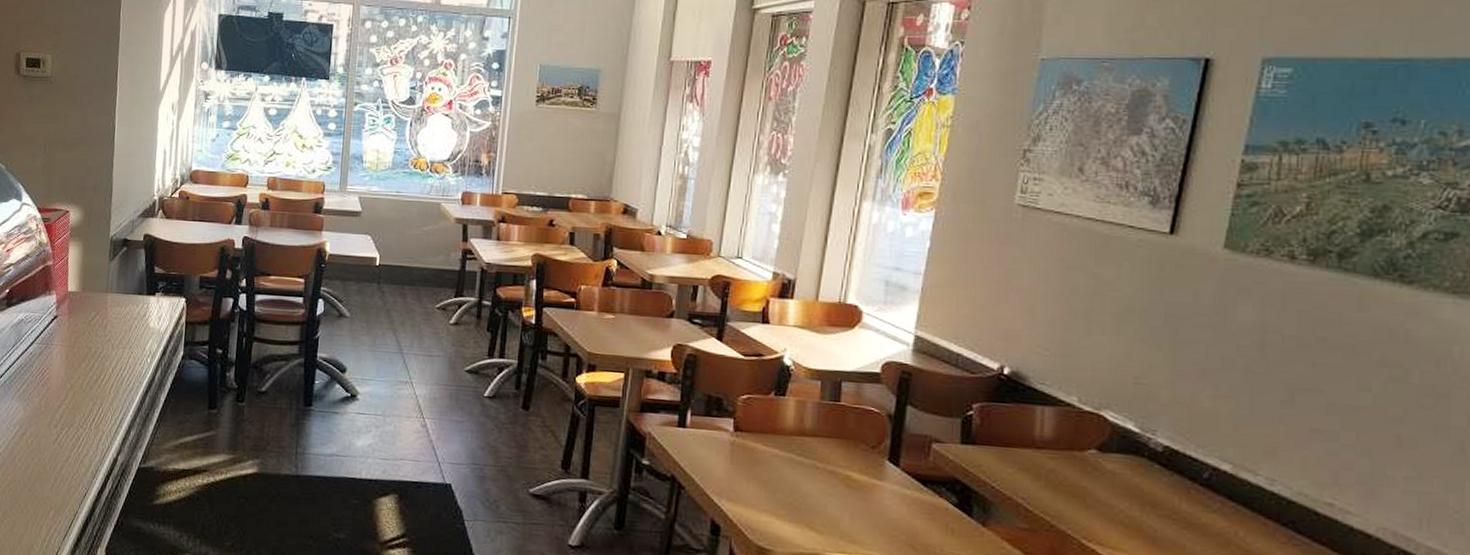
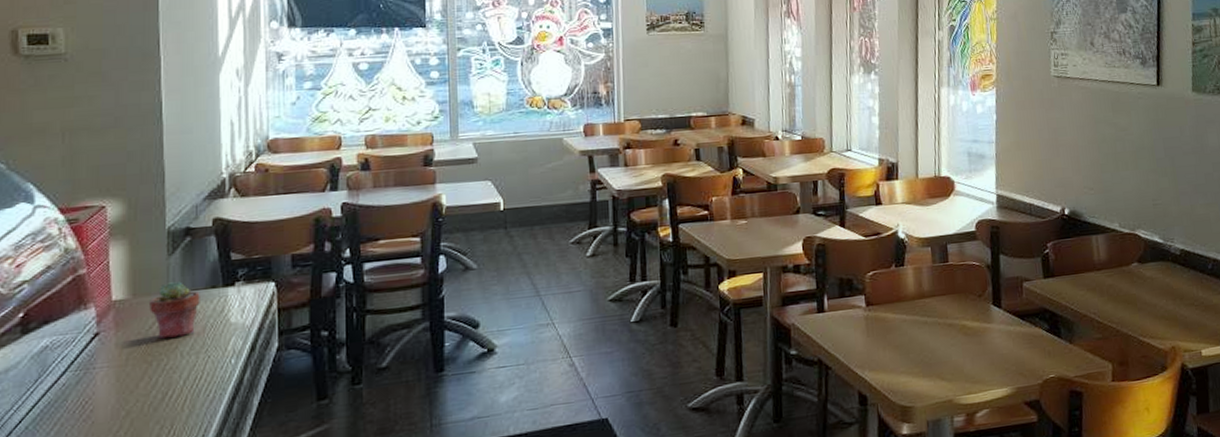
potted succulent: none [93,283,130,331] -> present [150,280,200,339]

